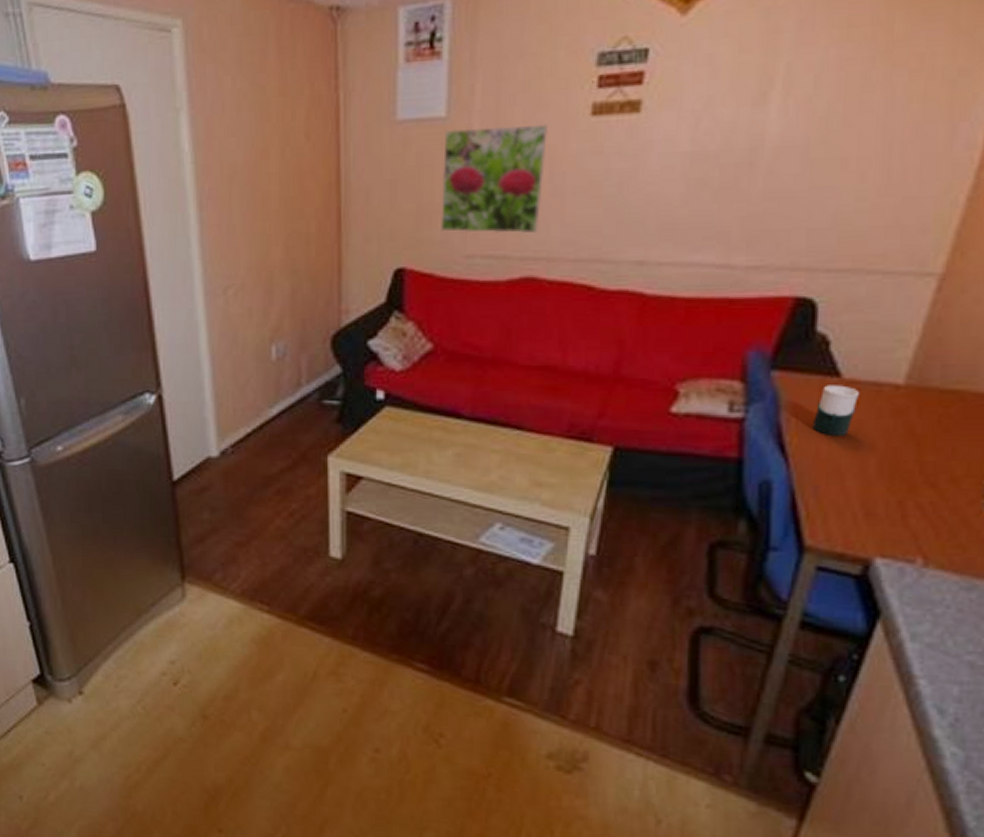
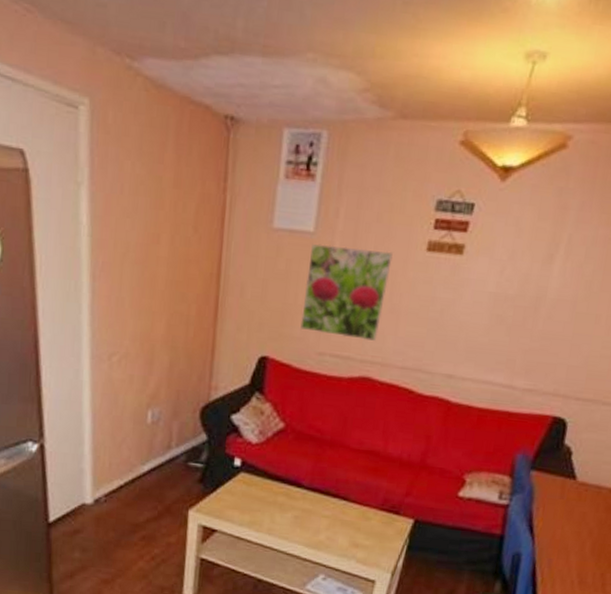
cup: present [811,385,860,436] -> none [552,485,587,523]

